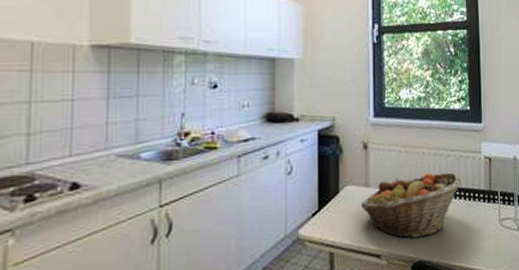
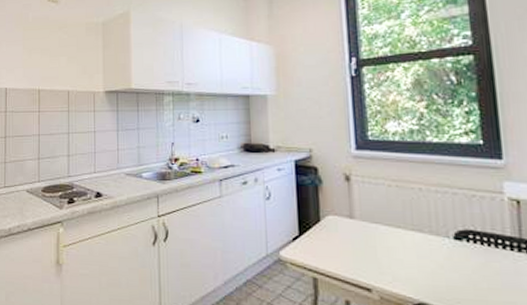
fruit basket: present [360,172,462,239] -> none [345,210,476,279]

